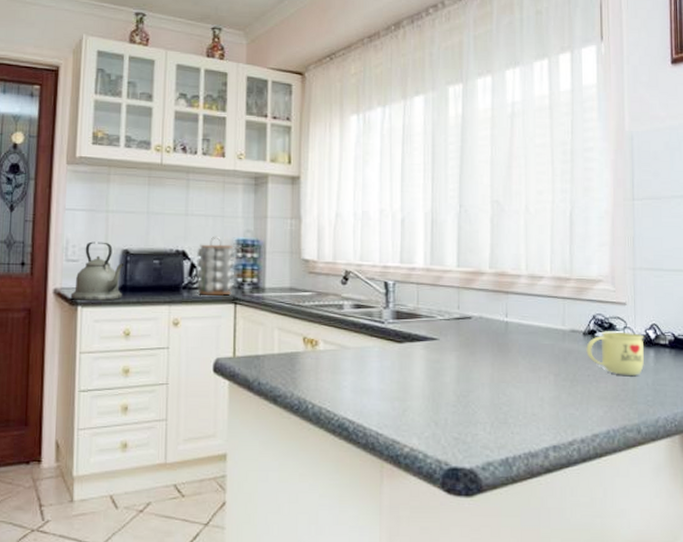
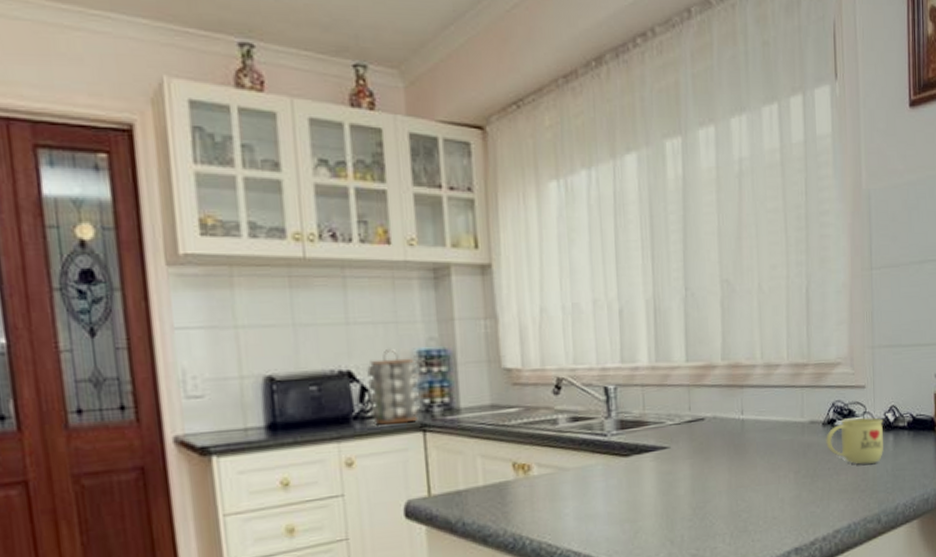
kettle: present [70,241,124,302] -> none [199,368,272,450]

